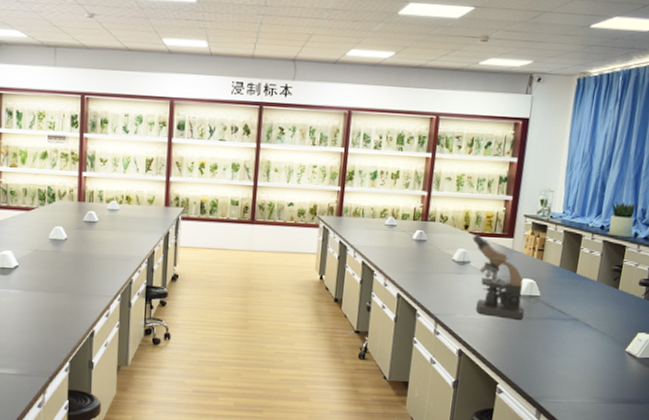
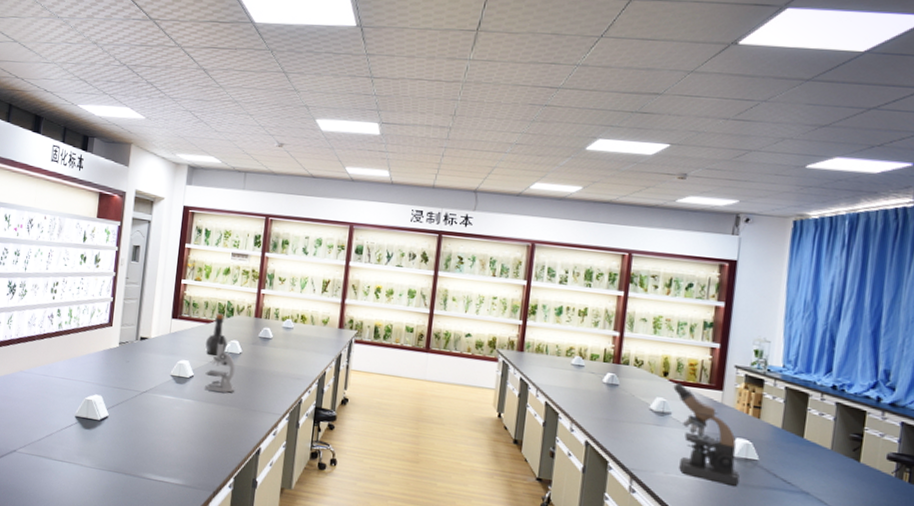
bottle: none [28,199,52,245] -> present [205,312,228,357]
microscope: none [30,222,62,280] -> present [205,335,236,393]
planter: present [606,201,635,238] -> none [839,359,877,403]

